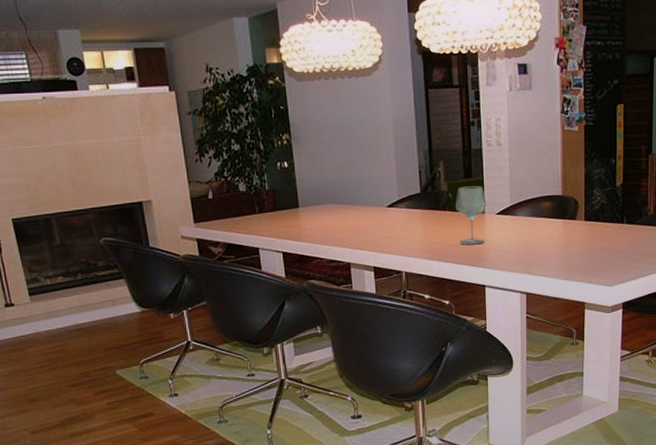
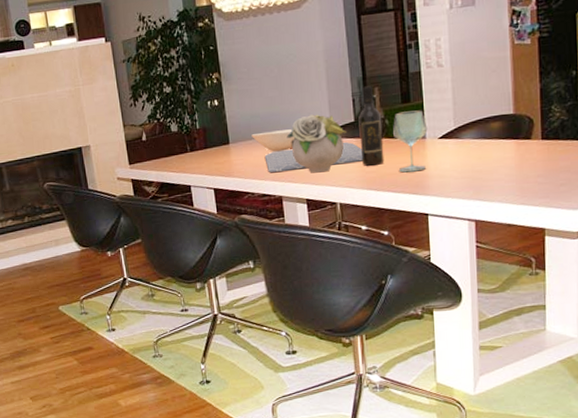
bowl: none [321,196,364,218] -> present [251,129,296,152]
placemat: none [333,212,428,239] -> present [264,141,364,173]
flower arrangement: none [356,183,413,241] -> present [287,114,346,173]
wine bottle: none [424,159,447,237] -> present [358,86,385,166]

